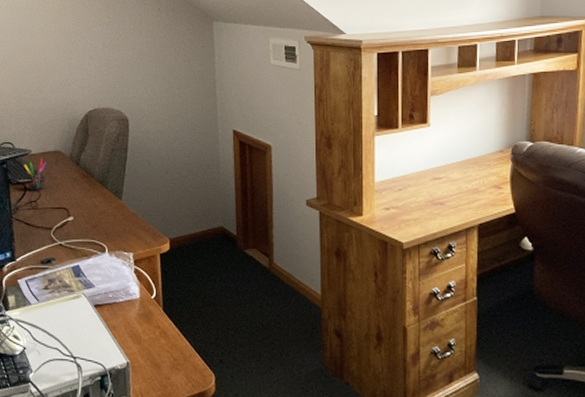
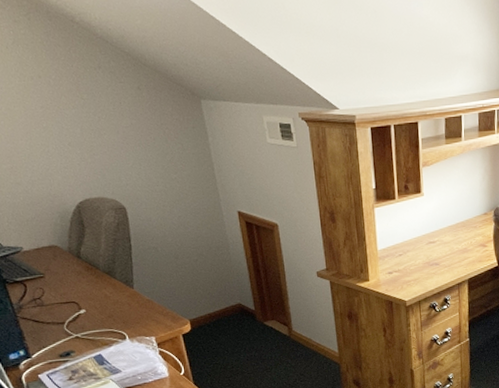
pen holder: present [23,159,47,191] -> none [17,255,47,289]

